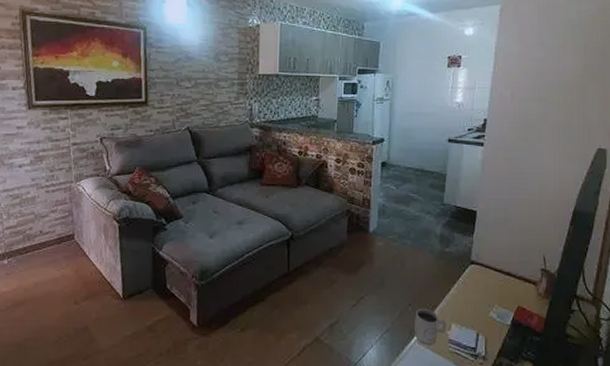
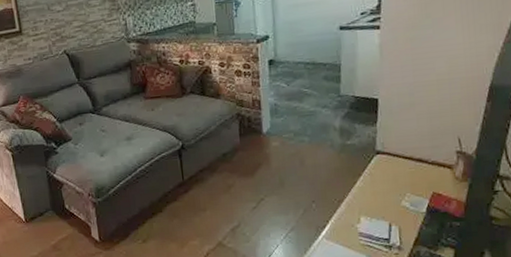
mug: present [414,308,447,344] -> none [319,203,356,240]

